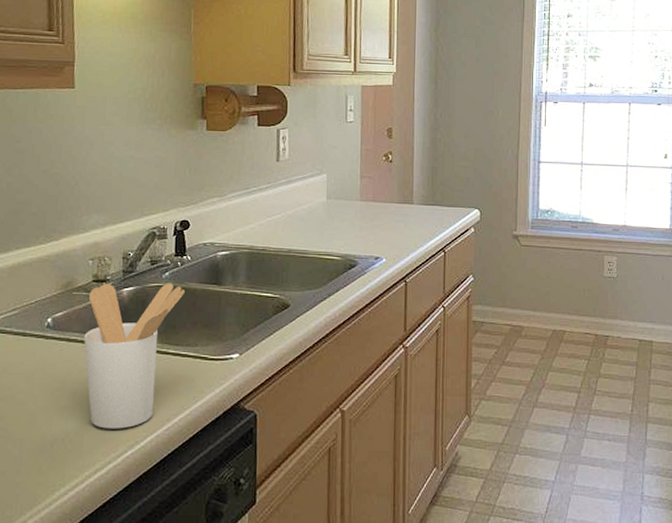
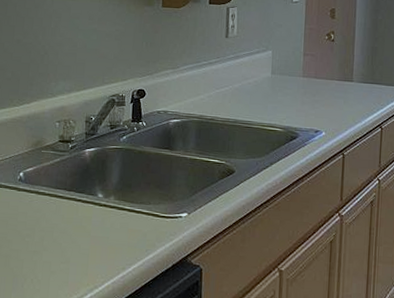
utensil holder: present [84,283,185,429] -> none [51,143,140,274]

